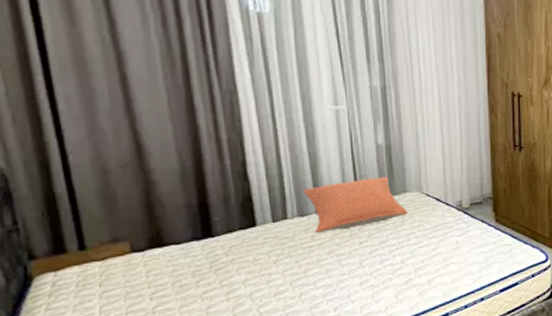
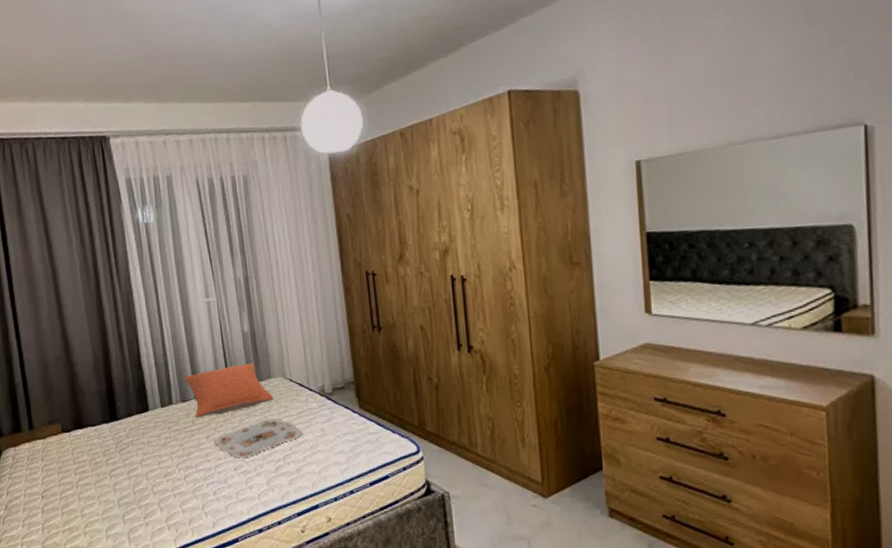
serving tray: none [337,233,437,273] -> present [214,418,303,458]

